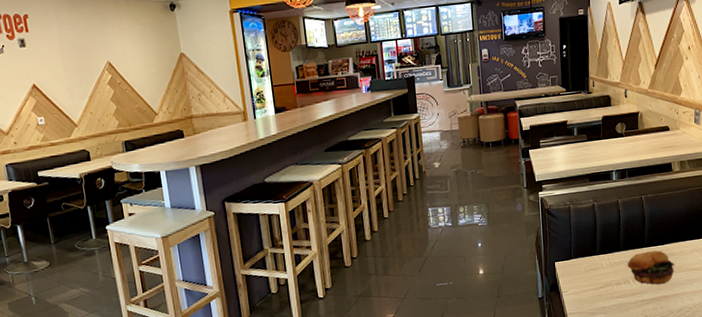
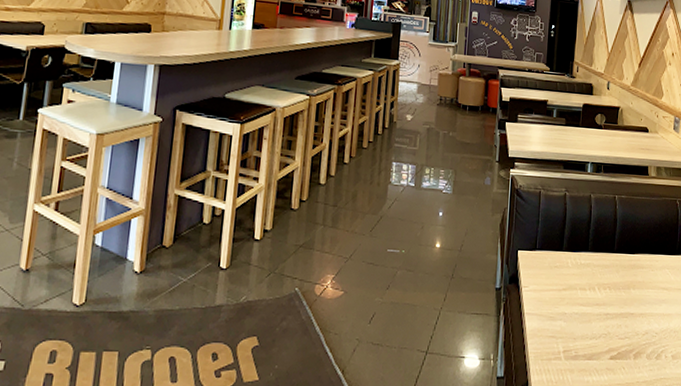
hamburger: present [627,250,675,285] -> none [594,258,644,298]

